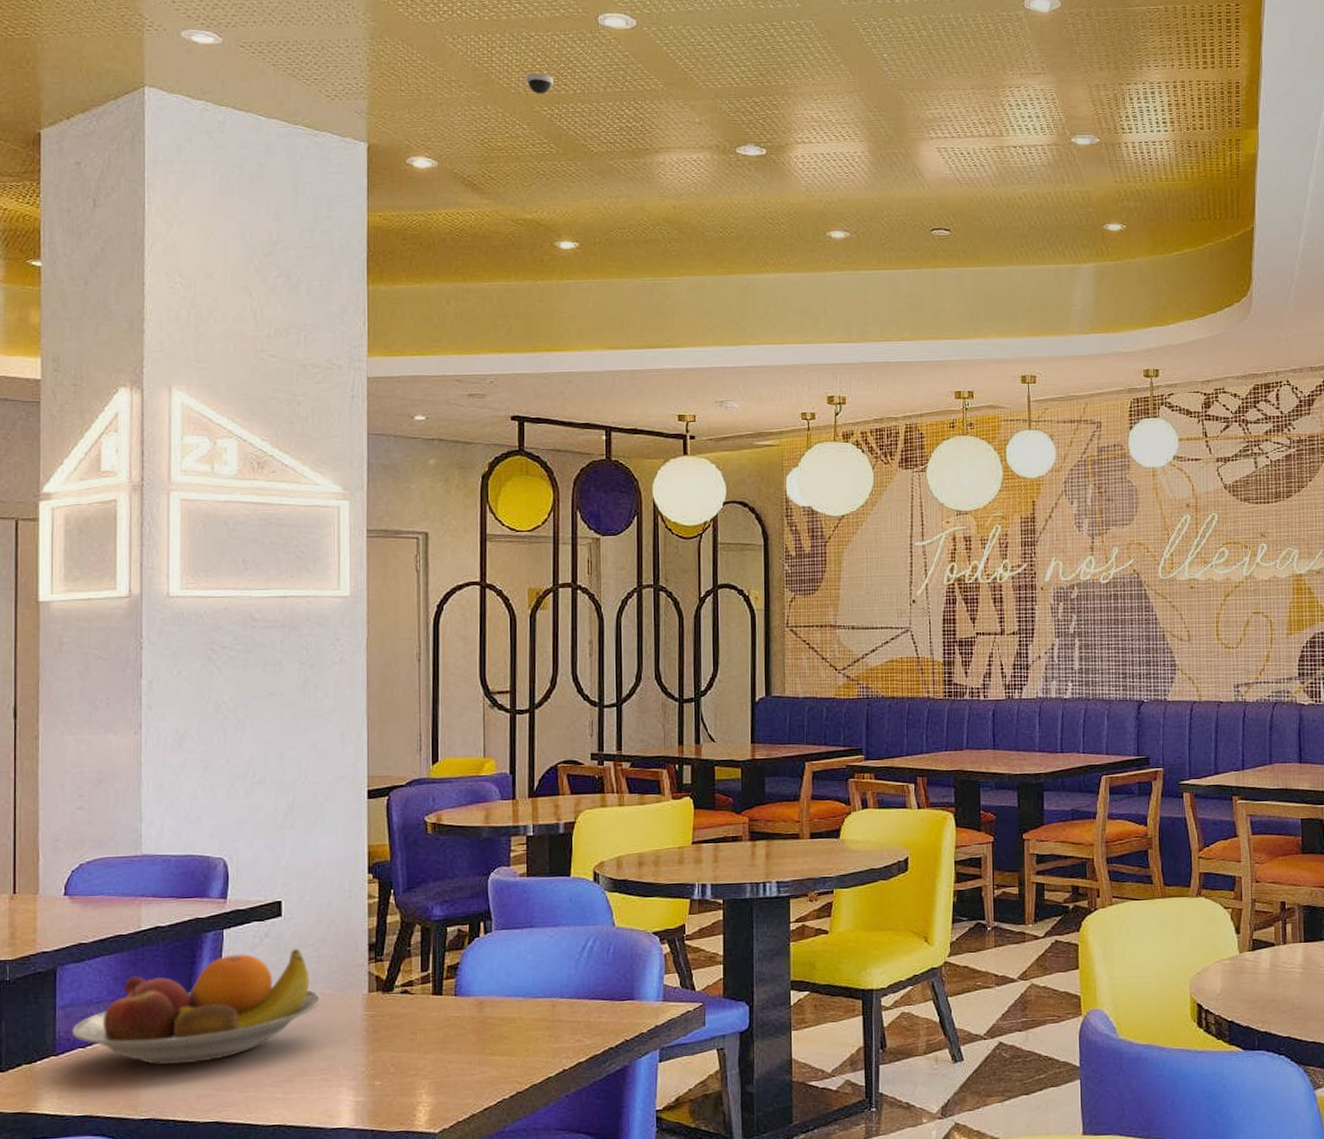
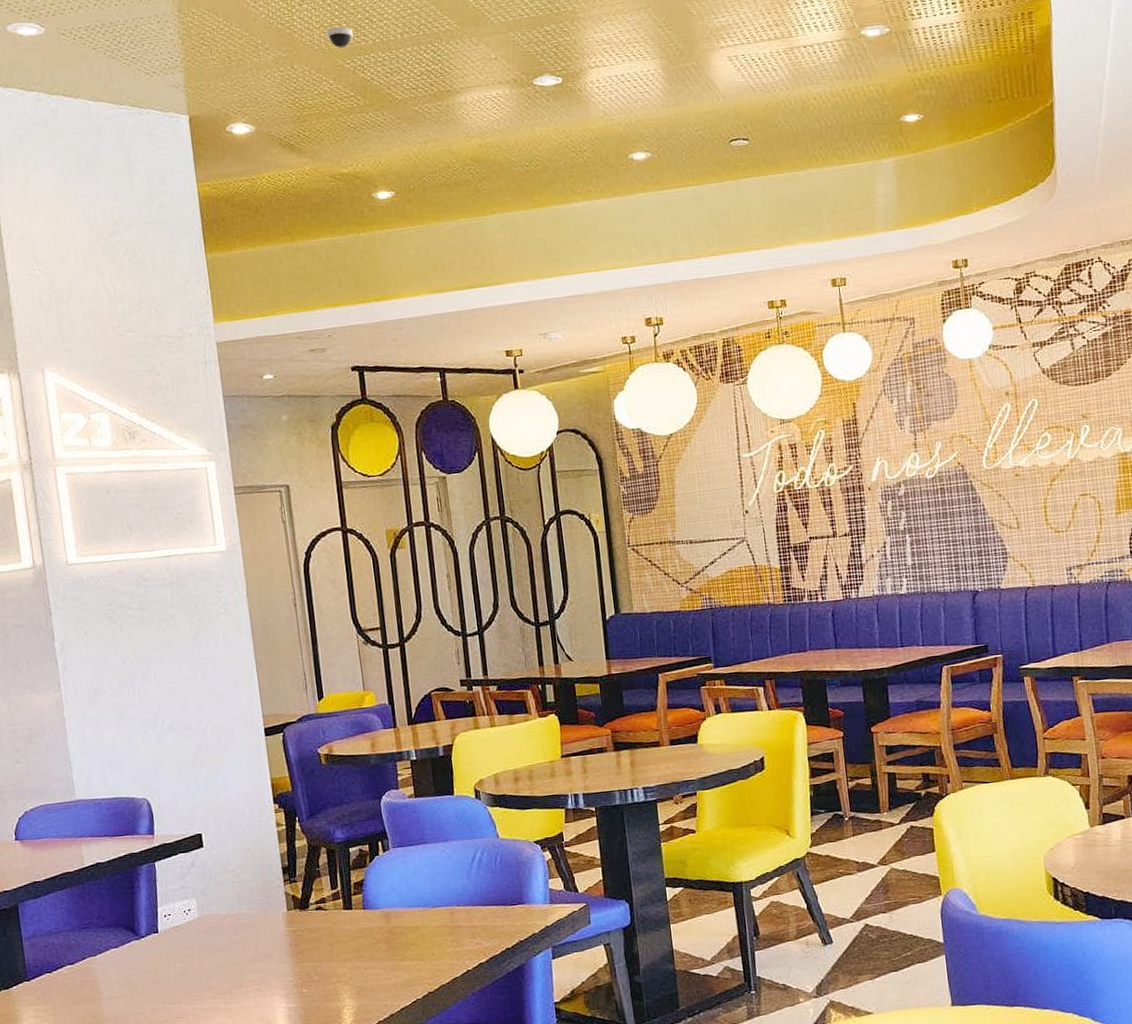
fruit bowl: present [72,949,322,1065] -> none [38,875,248,984]

